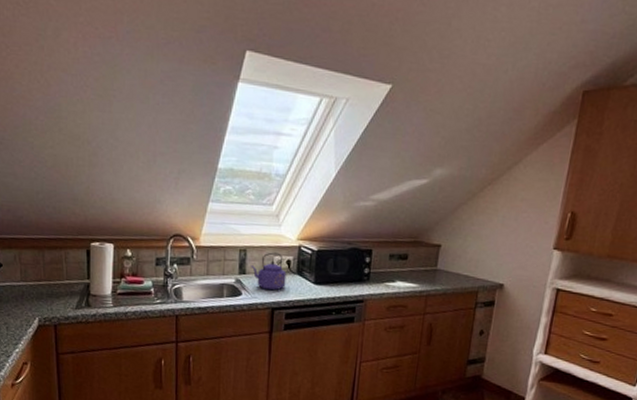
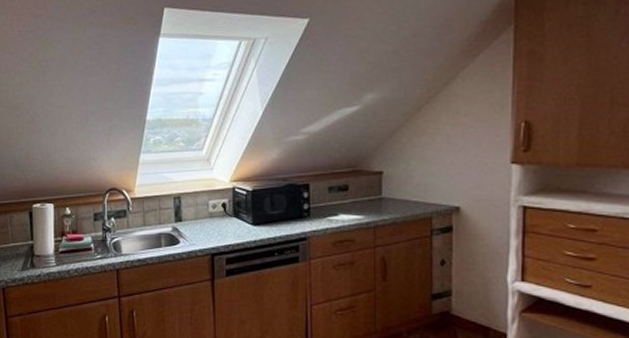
kettle: present [251,252,287,291] -> none [186,196,223,236]

